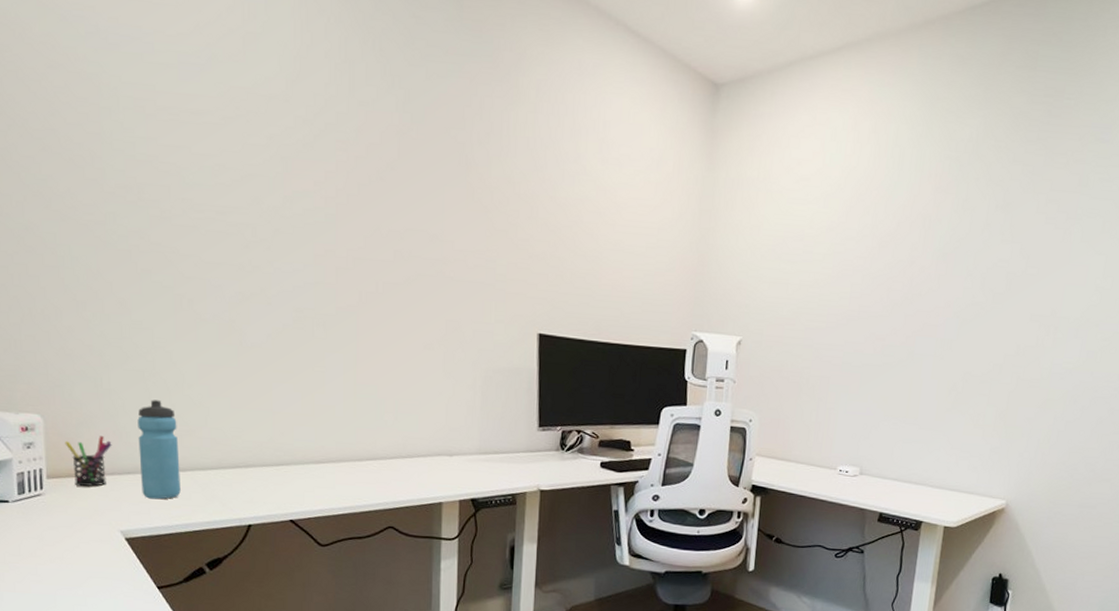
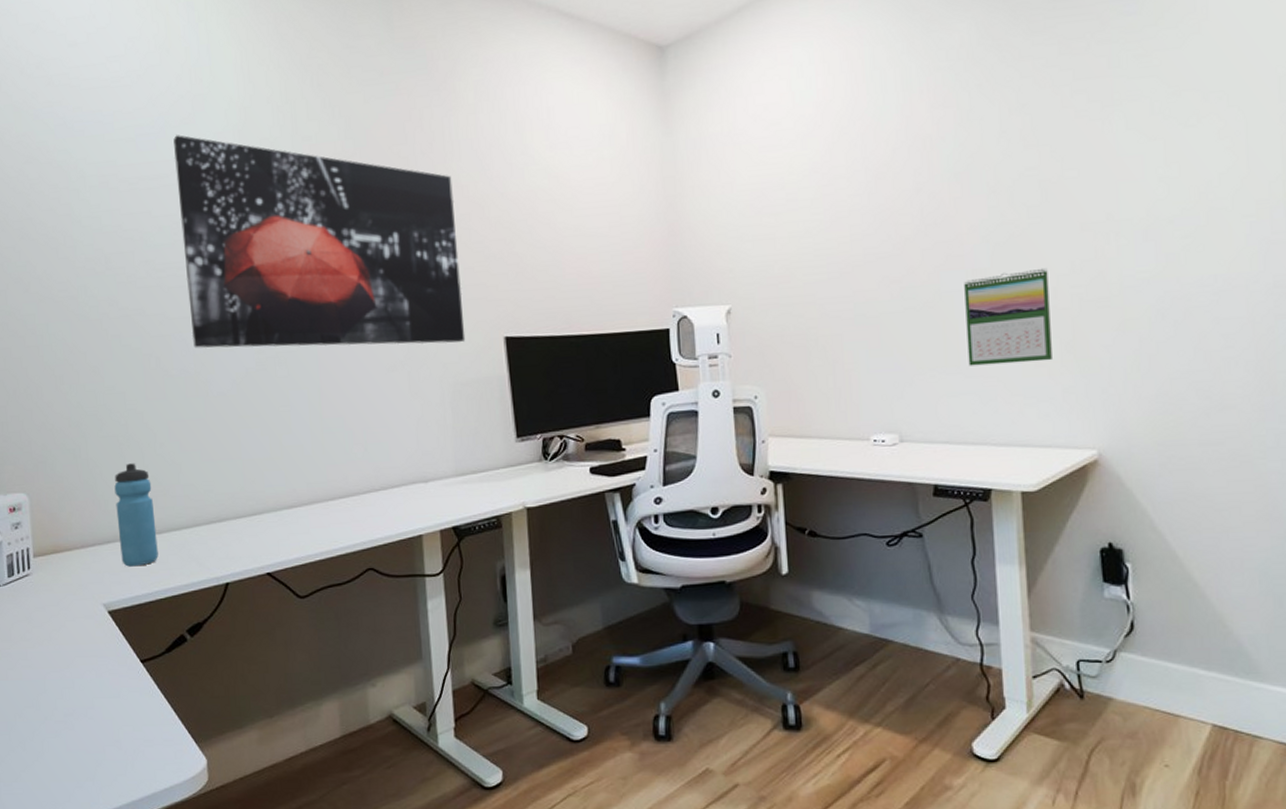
pen holder: present [64,436,112,487] -> none [48,507,92,562]
wall art: none [220,71,505,333] -> present [173,135,466,348]
calendar: none [924,345,999,425] -> present [964,267,1052,366]

